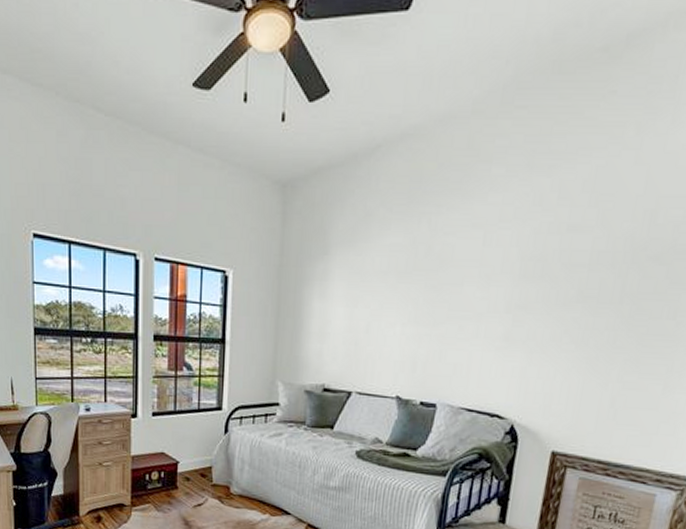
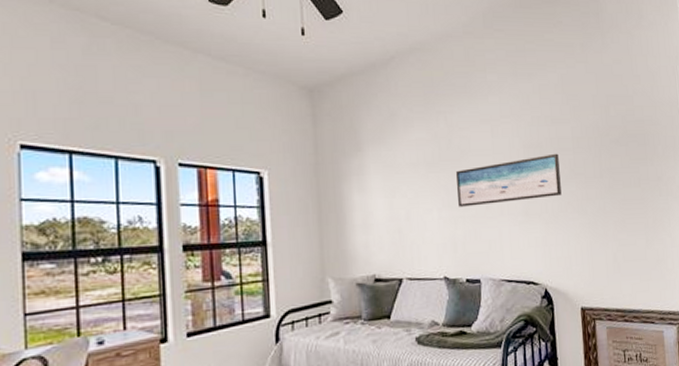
wall art: none [426,269,567,325] -> present [456,153,562,207]

